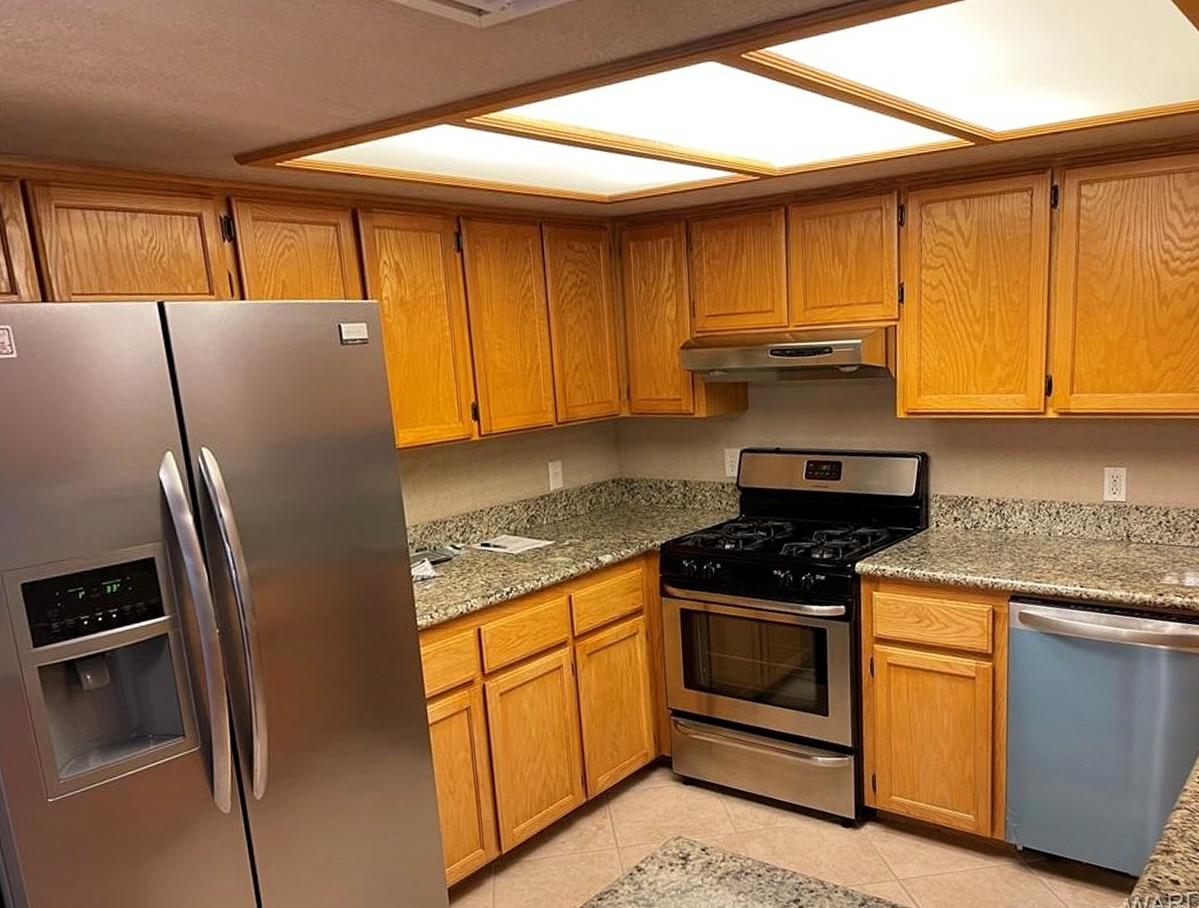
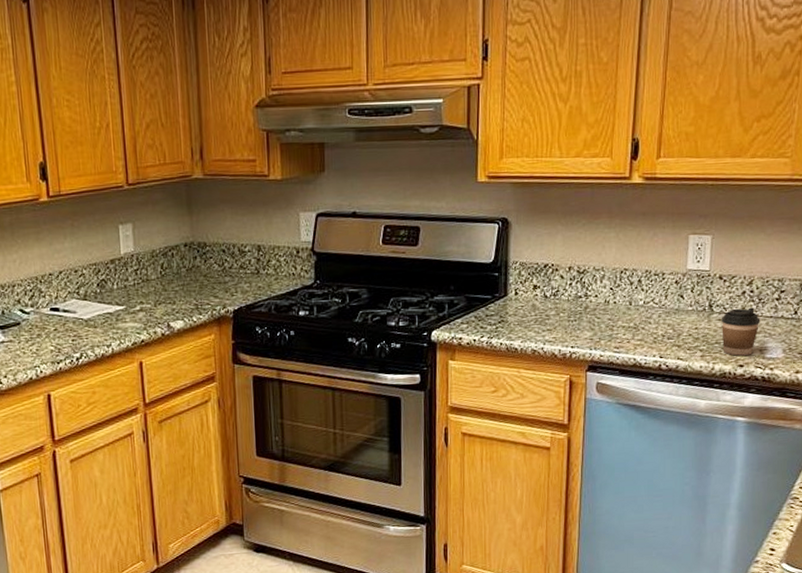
coffee cup: none [1140,537,1178,585] -> present [722,307,761,356]

